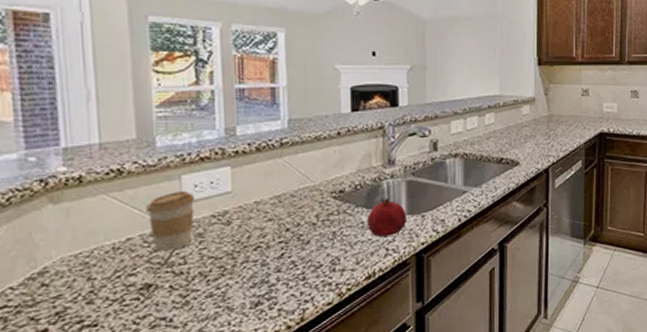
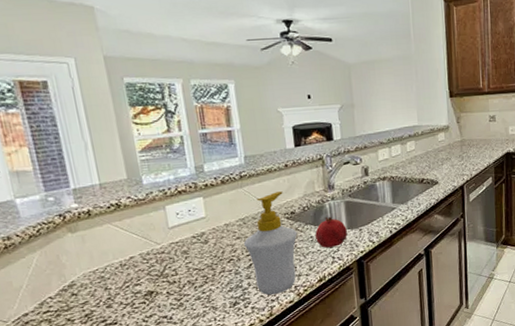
coffee cup: present [146,190,196,252] -> none [141,217,180,266]
soap bottle: none [276,164,345,295] -> present [243,191,297,296]

